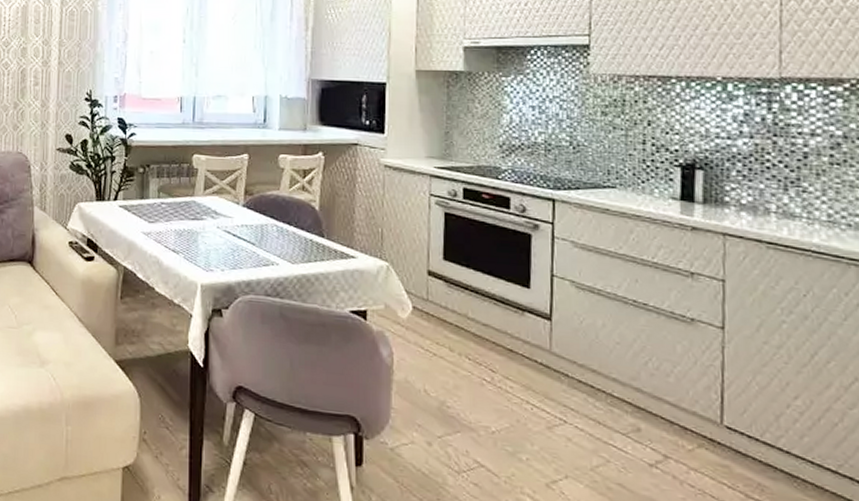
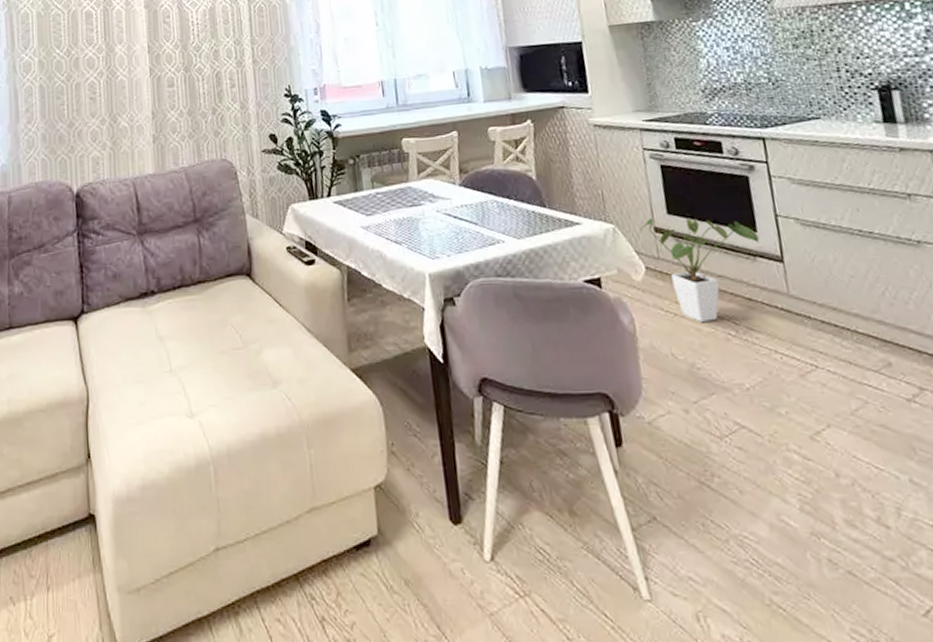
house plant: none [413,262,531,366] -> present [639,219,760,322]

